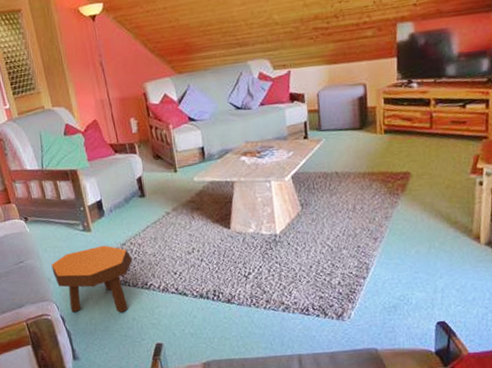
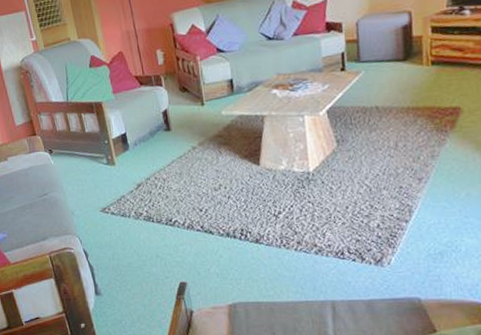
footstool: present [51,245,132,313] -> none [75,179,157,249]

